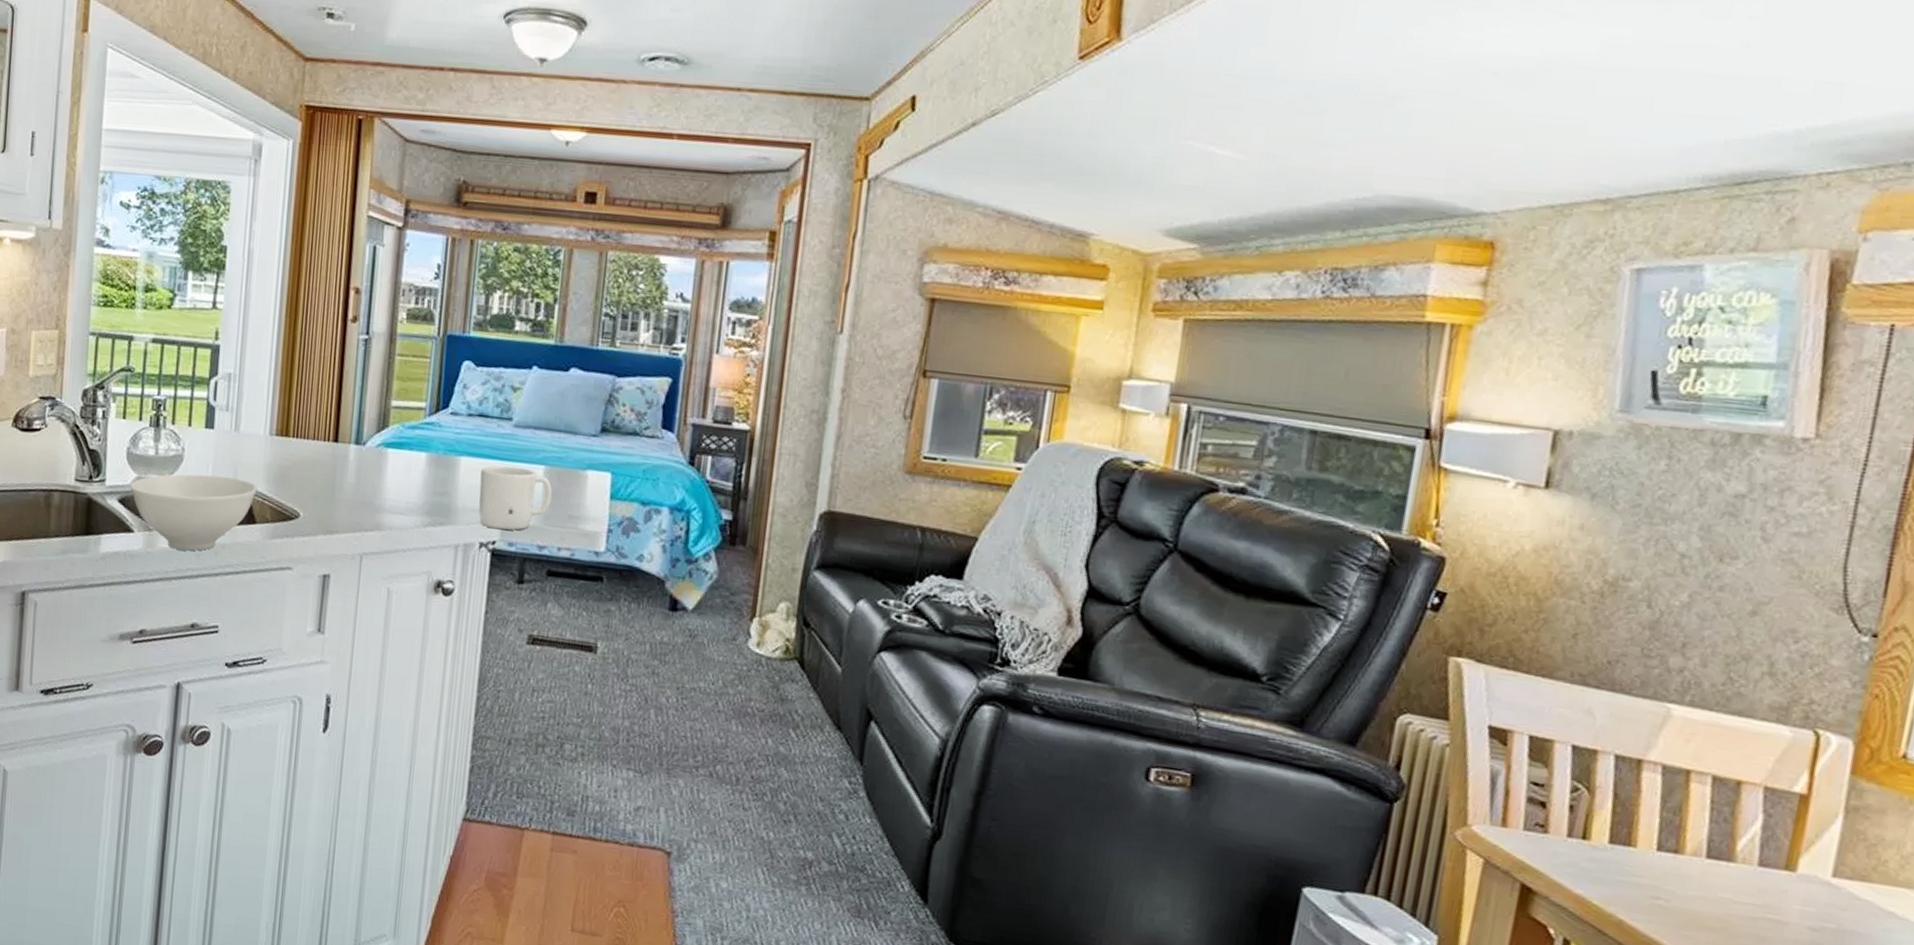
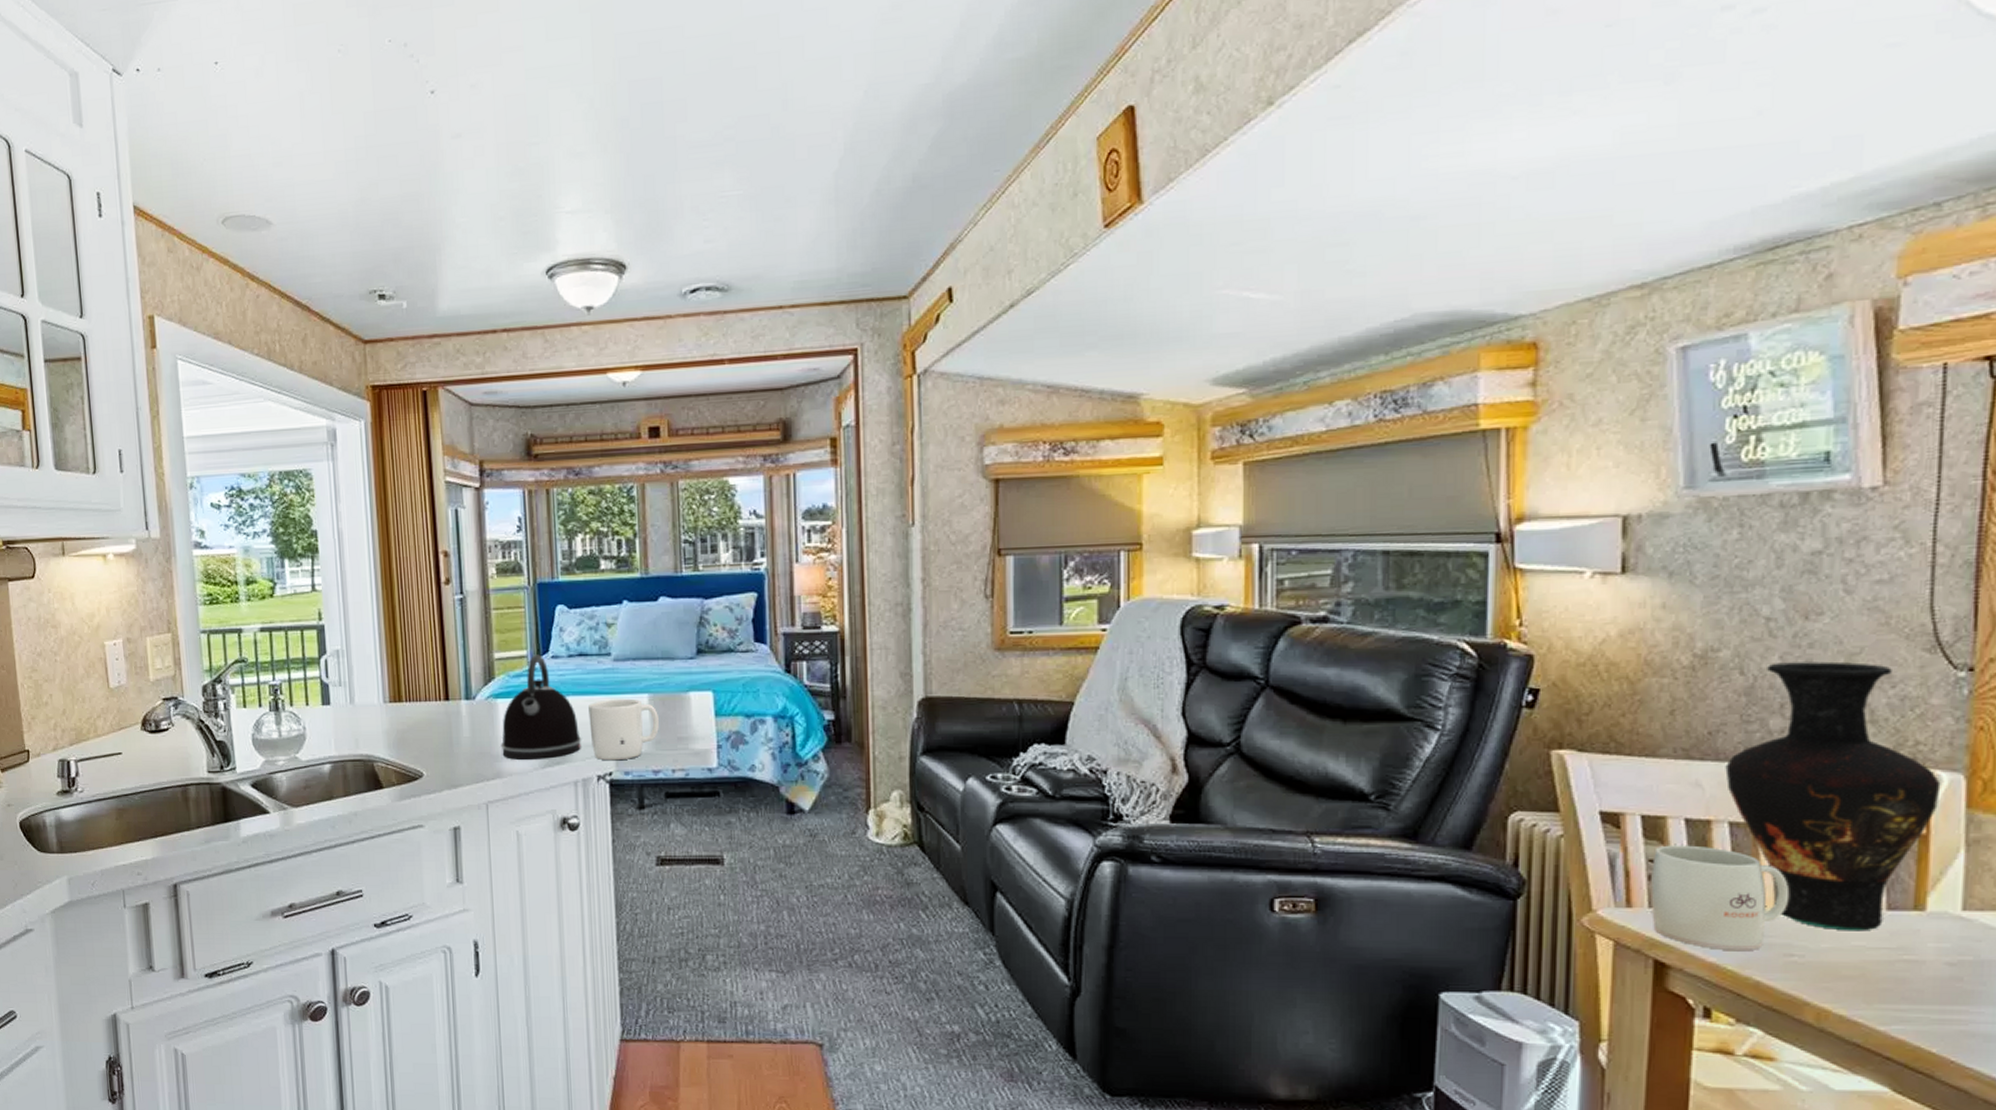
bowl: present [130,474,259,551] -> none [260,749,381,823]
kettle: none [384,408,470,519] -> present [500,654,582,761]
mug: none [1525,769,1666,888] -> present [1649,845,1790,952]
vase: none [1618,601,1830,884] -> present [1725,661,1941,931]

